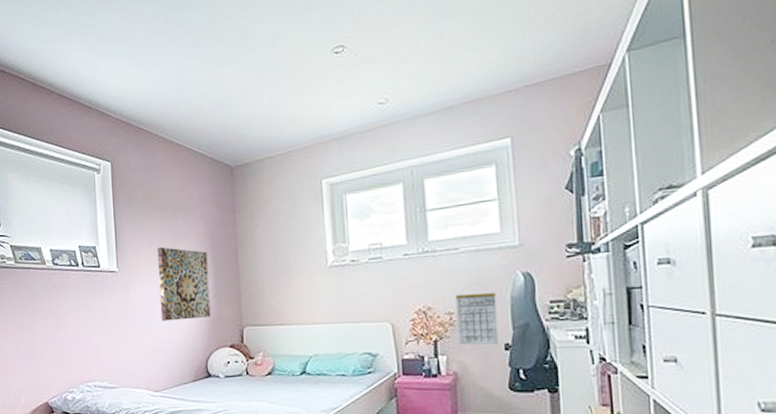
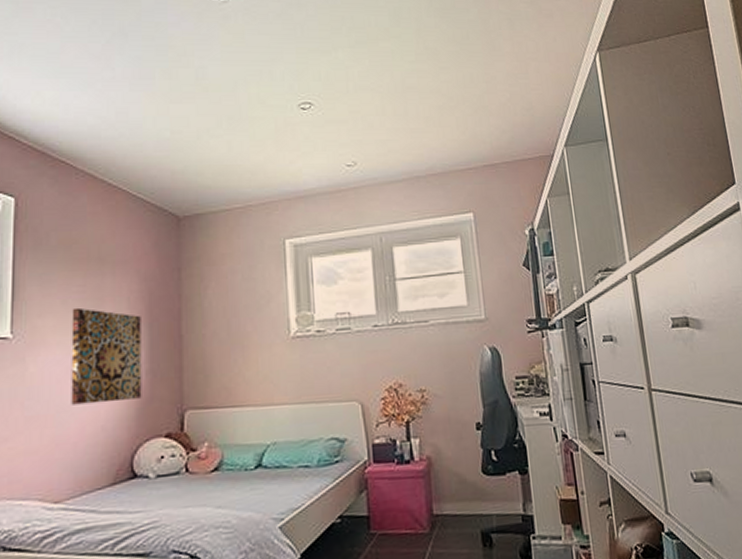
calendar: present [455,292,499,346] -> none [426,367,471,426]

